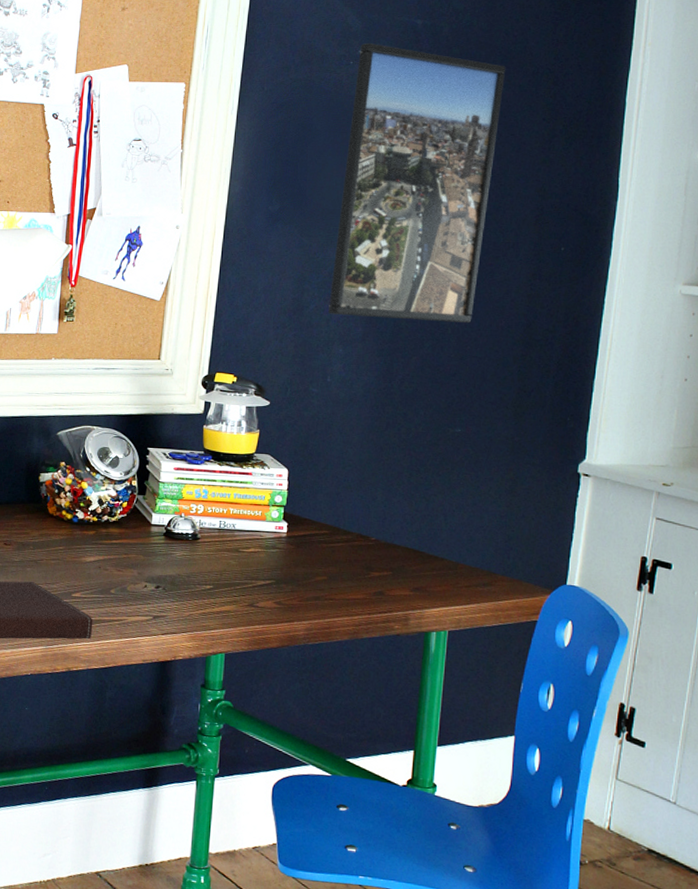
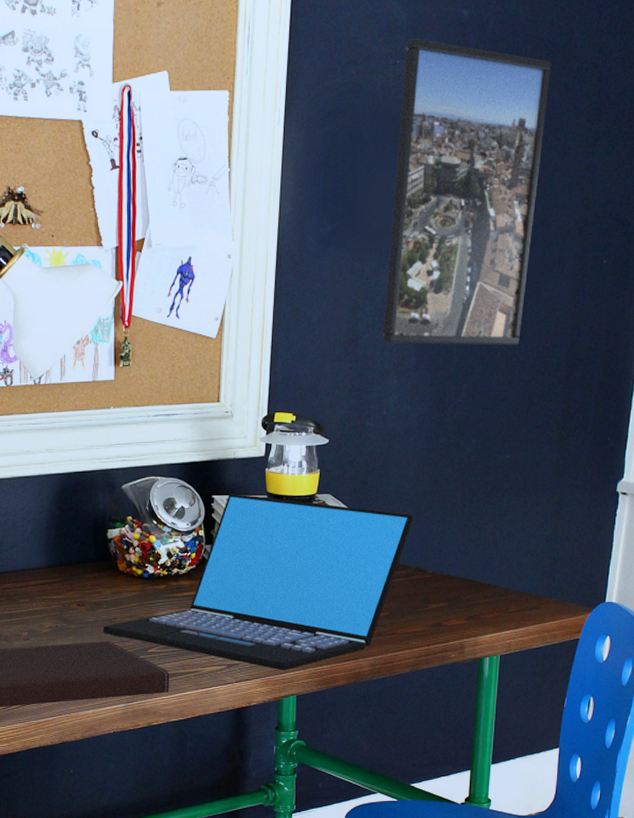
laptop: none [28,447,357,627] -> present [103,494,414,671]

